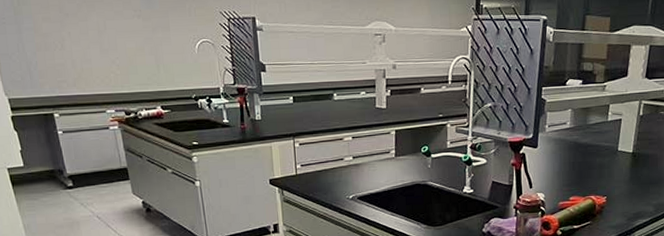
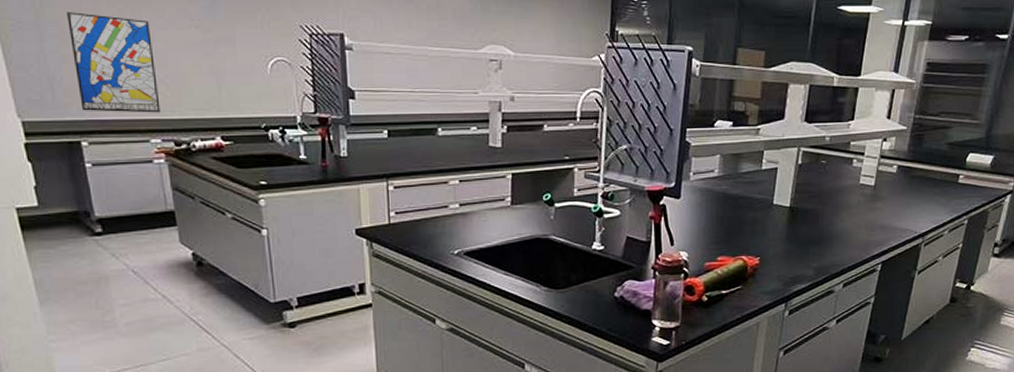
wall art: none [37,8,113,89] -> present [66,12,161,113]

